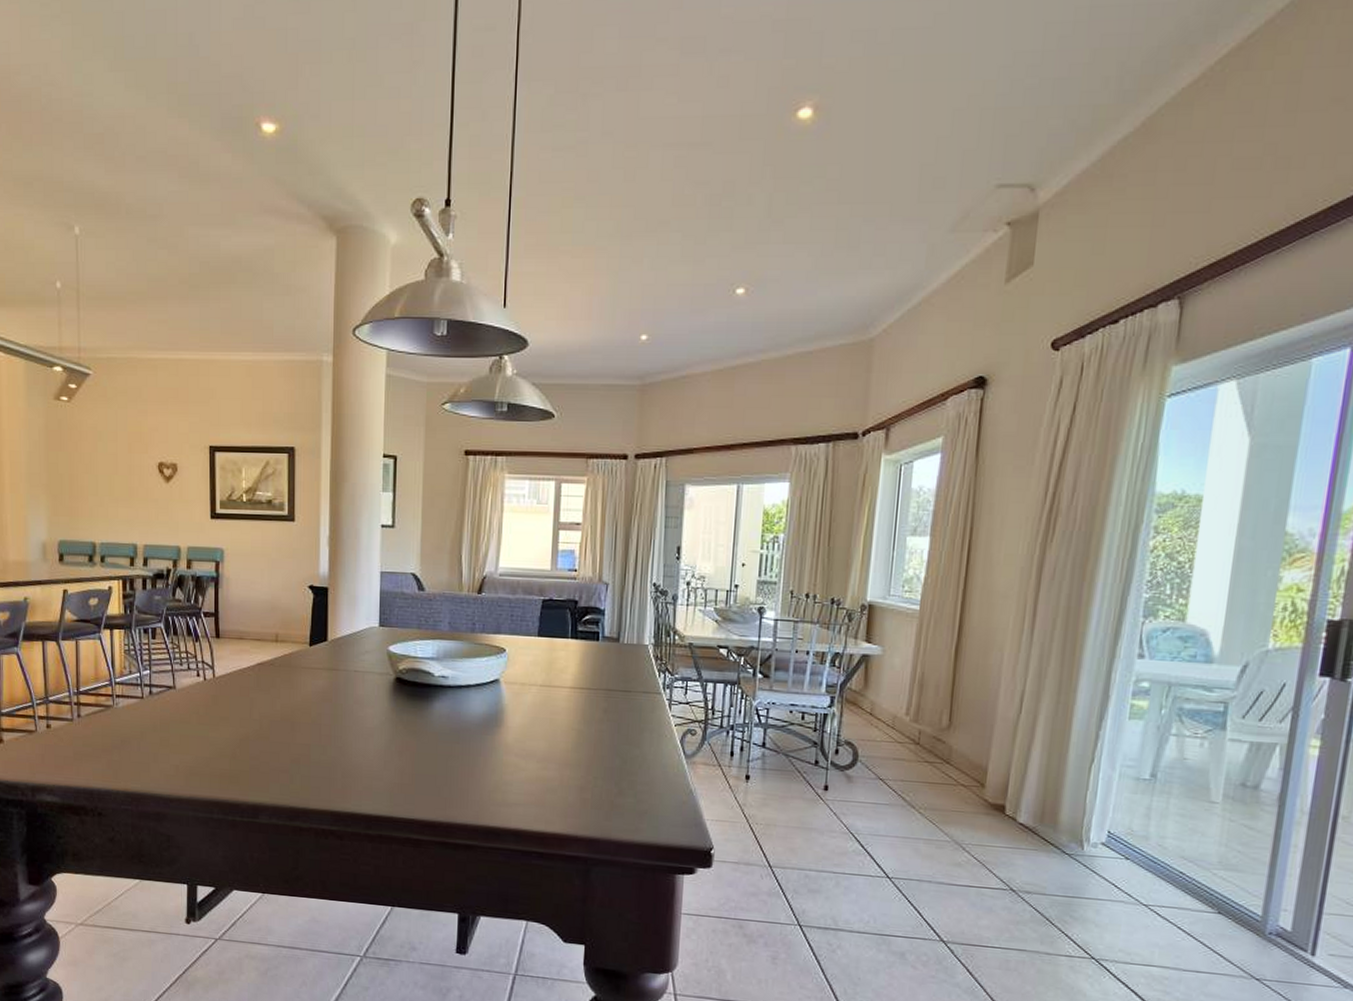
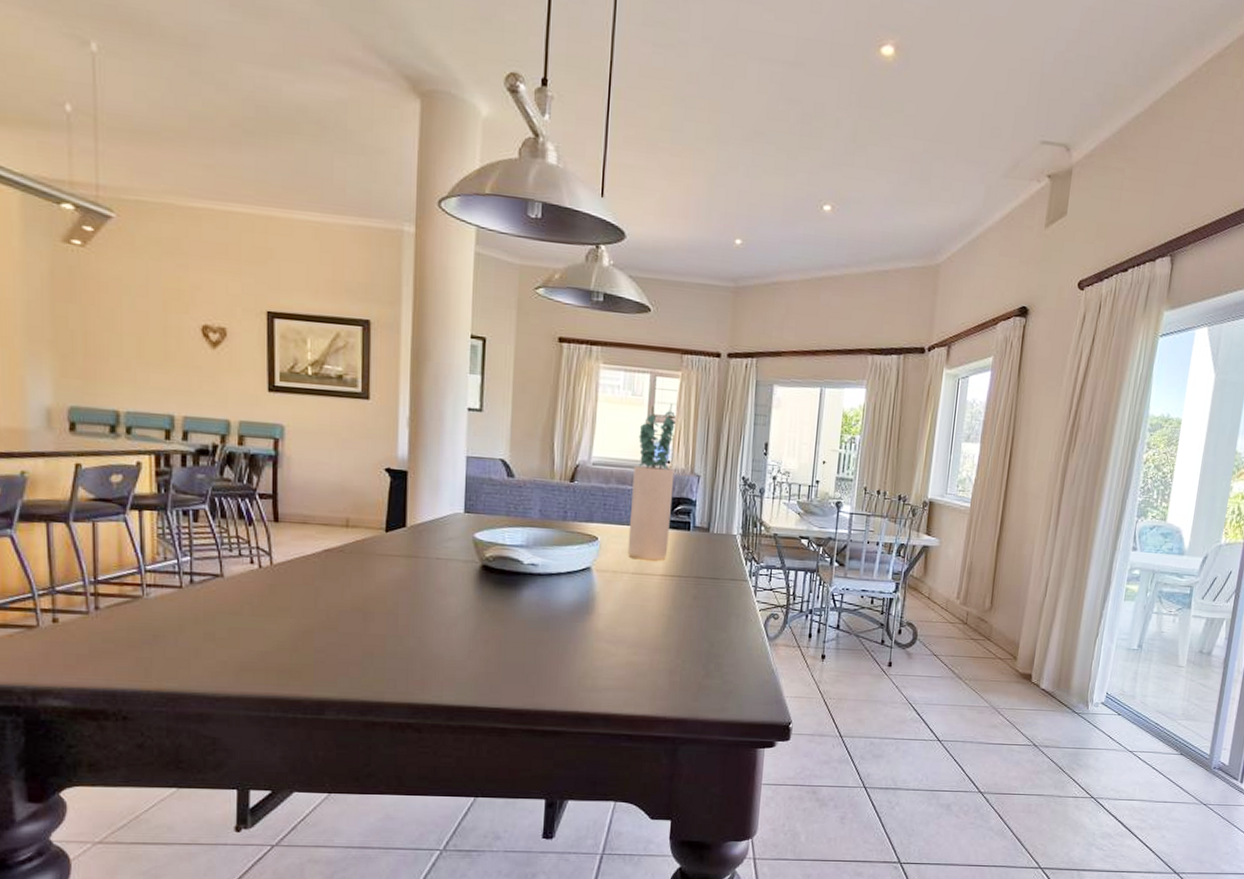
vase: none [535,510,582,673] -> present [627,404,676,561]

